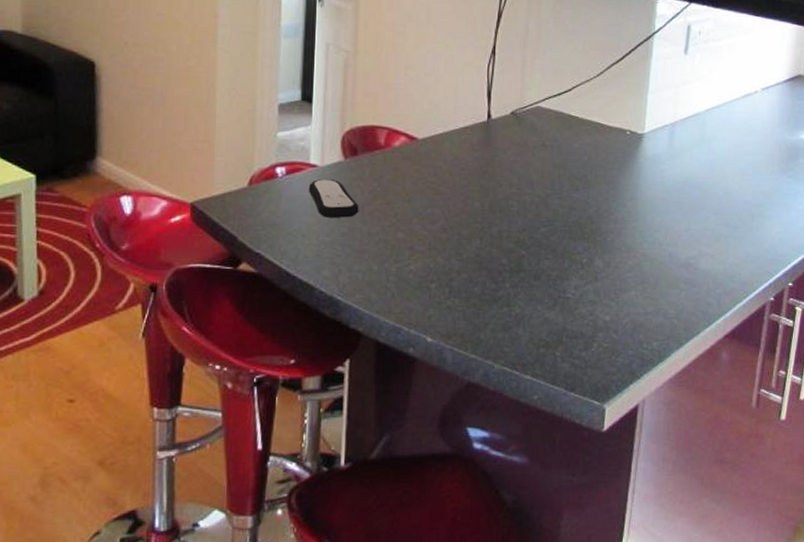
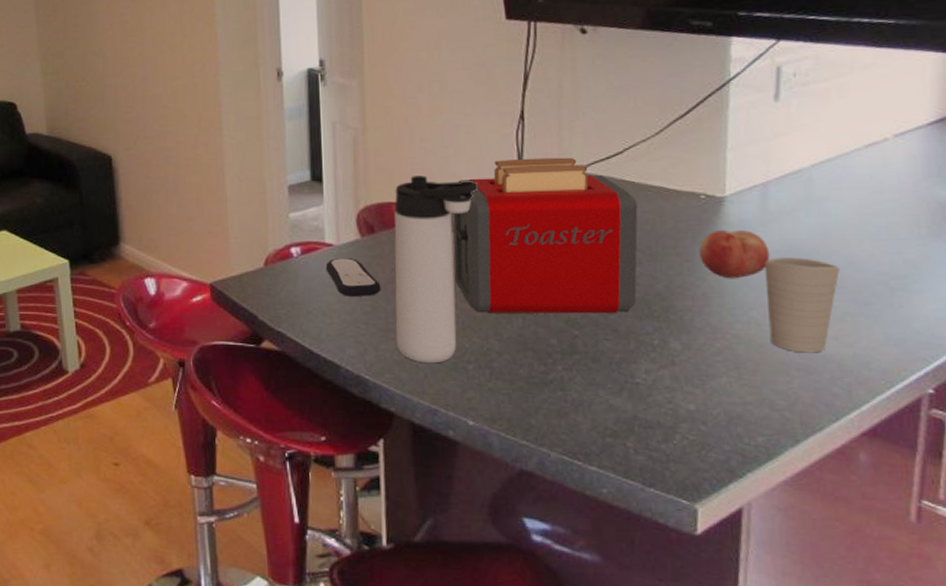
thermos bottle: none [368,101,453,283] -> present [394,175,479,364]
toaster: none [425,90,579,235] -> present [453,157,638,314]
fruit: none [622,162,673,205] -> present [698,229,770,279]
cup: none [667,187,719,269] -> present [764,257,840,353]

